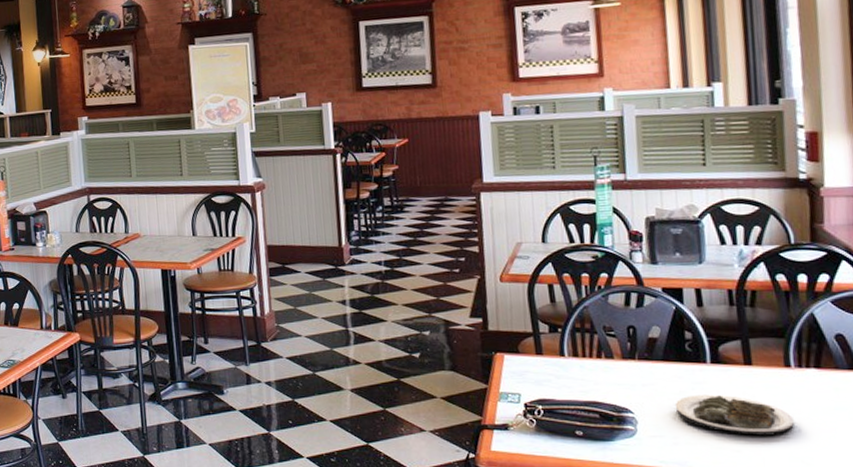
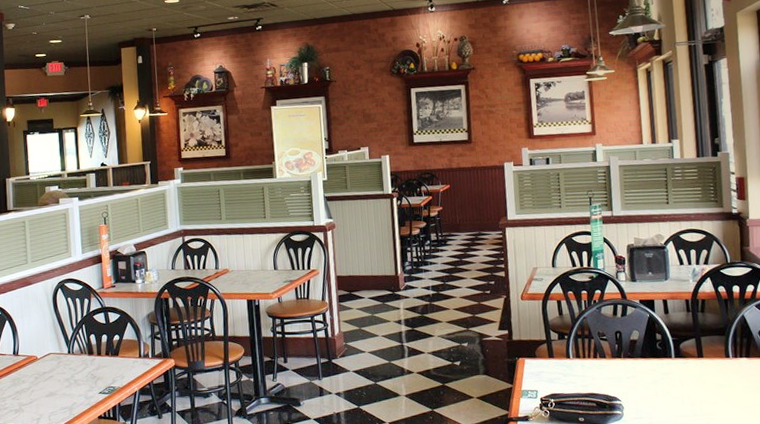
plate: present [676,394,794,436] -> none [651,382,733,413]

